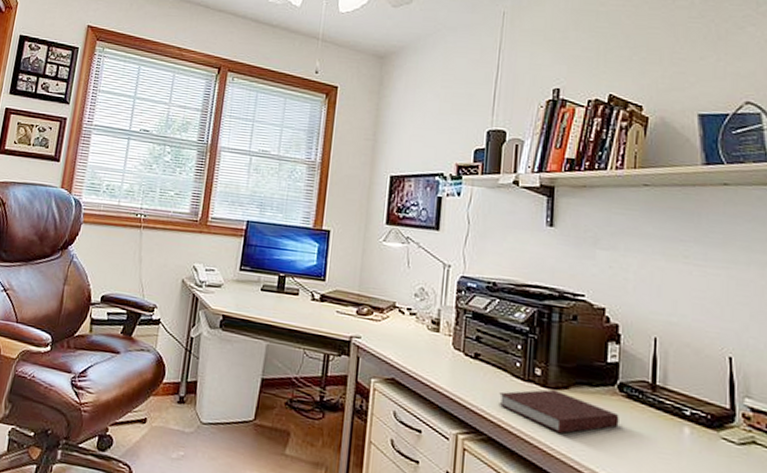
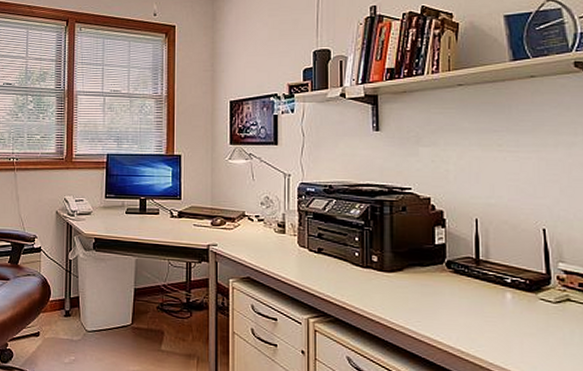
notebook: present [499,389,619,434] -> none [342,272,449,309]

